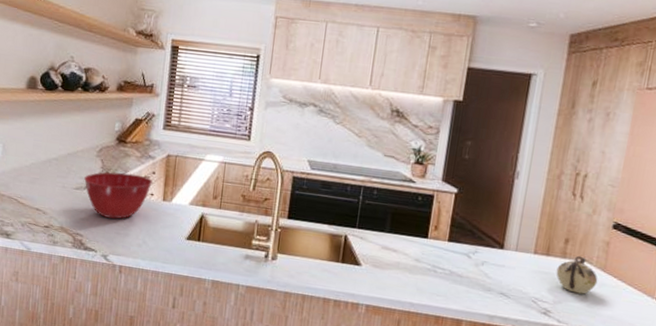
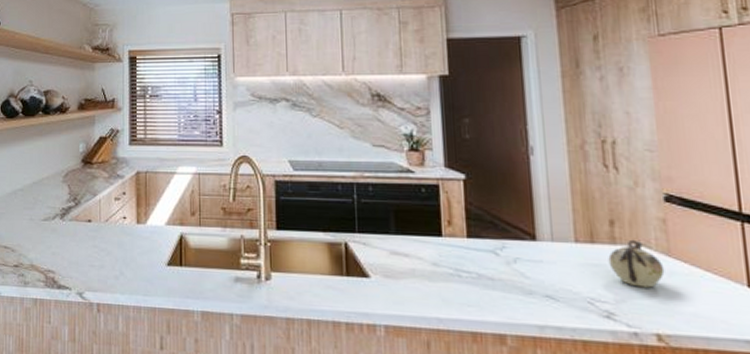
mixing bowl: present [84,172,152,219] -> none [52,197,123,250]

